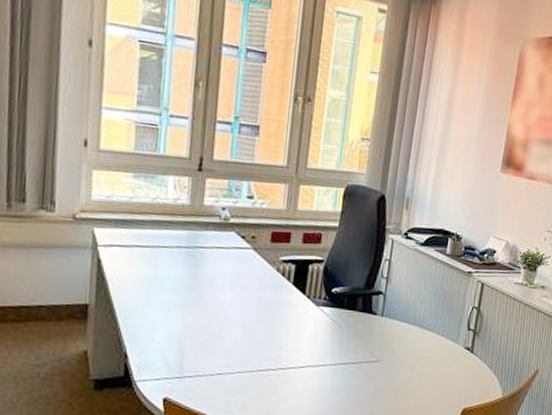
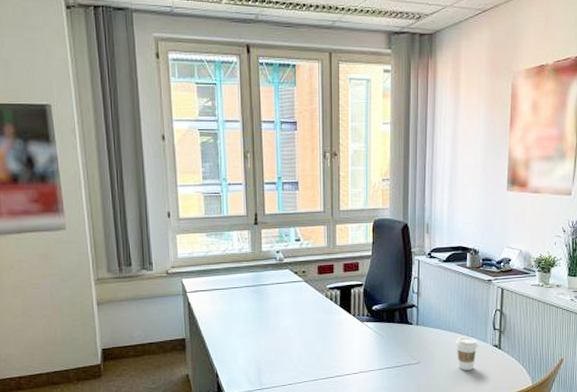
coffee cup: none [422,334,450,374] -> present [455,336,479,370]

